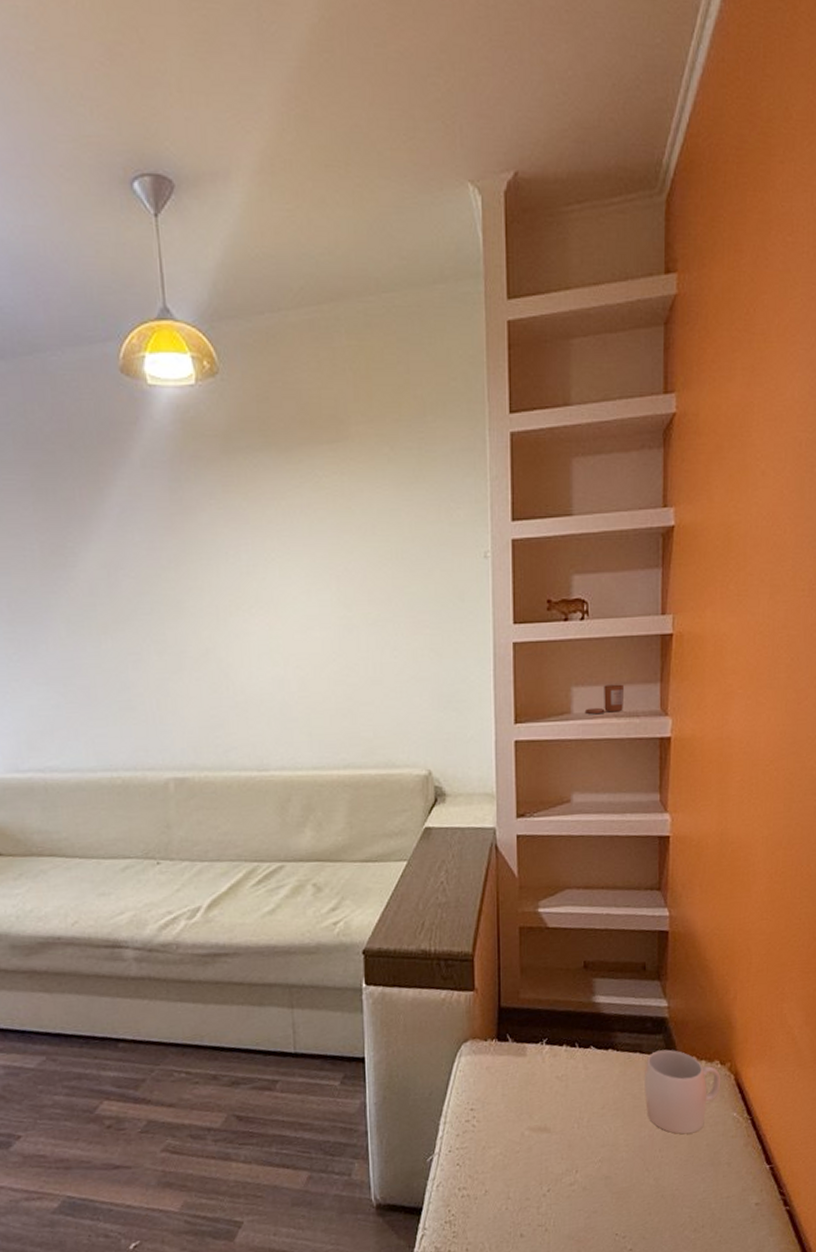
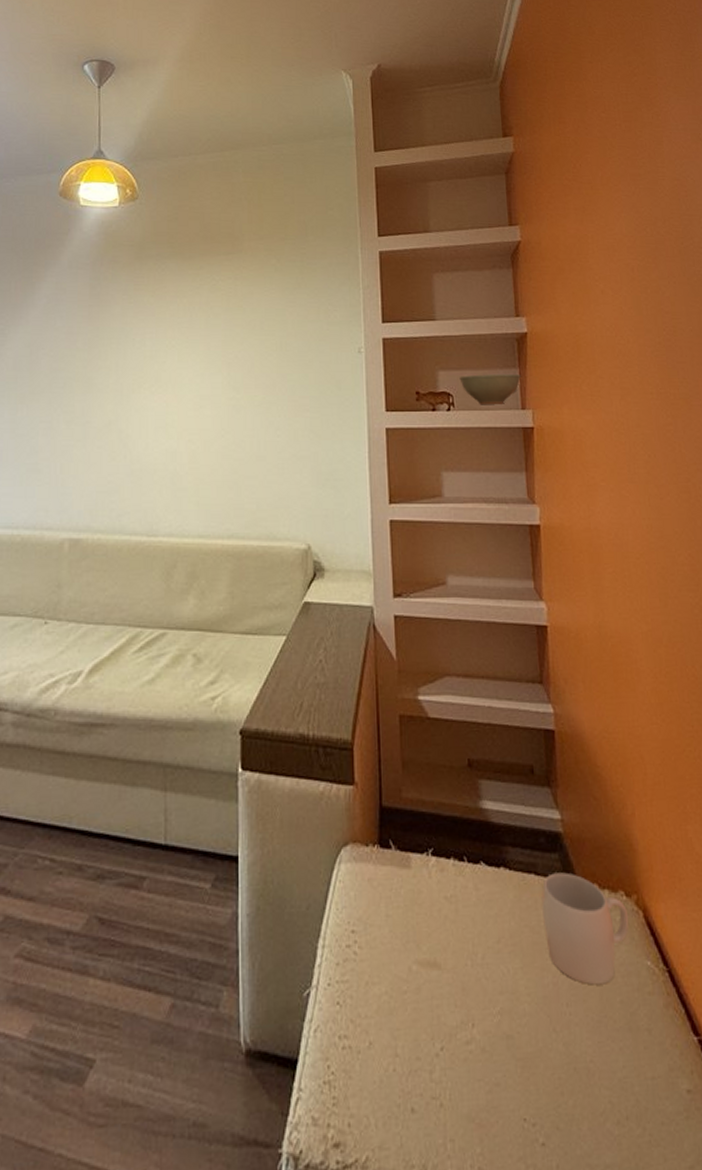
candle: present [584,684,624,714] -> none [455,471,492,498]
bowl: none [596,575,663,612] -> present [459,374,521,405]

